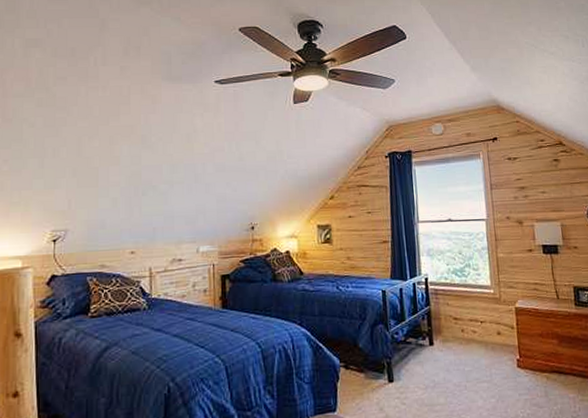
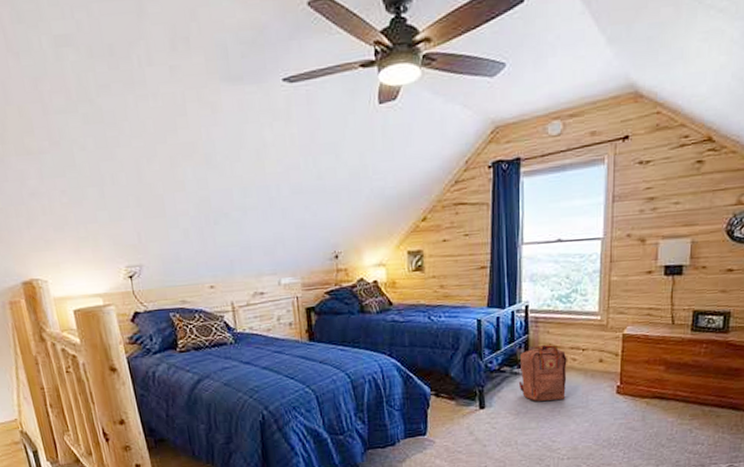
backpack: none [424,316,470,375] -> present [518,344,567,401]

